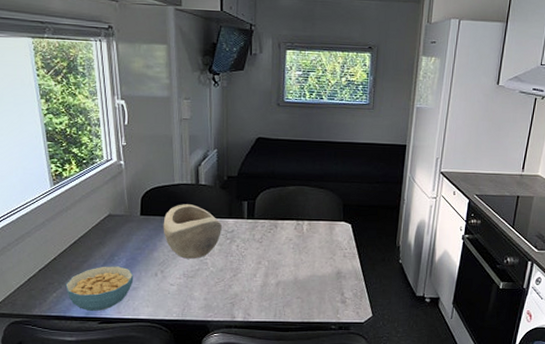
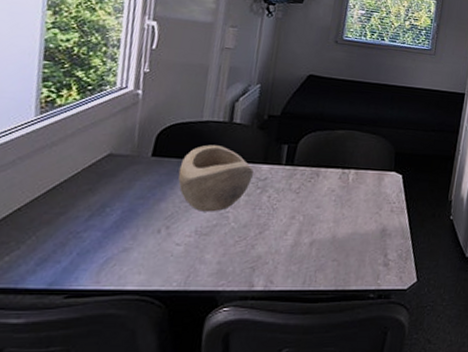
cereal bowl: present [65,266,134,311] -> none [25,219,128,280]

